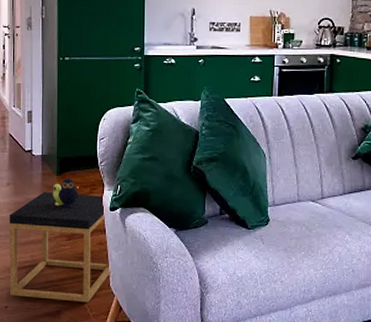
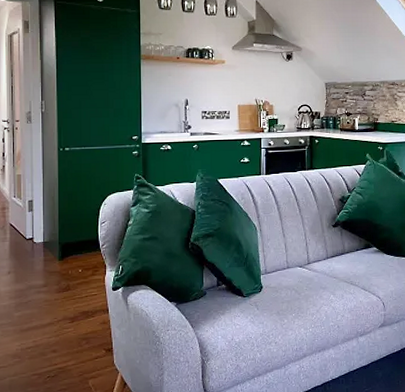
side table: present [9,178,111,303] -> none [11,263,115,383]

